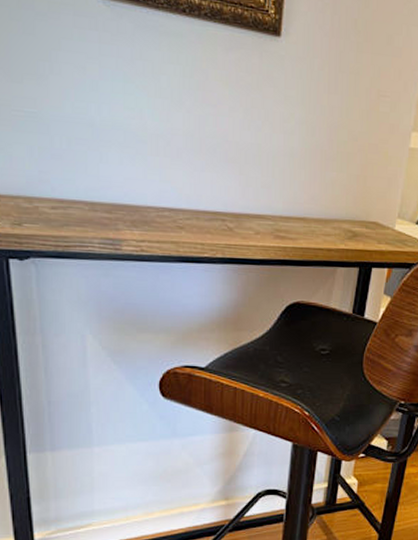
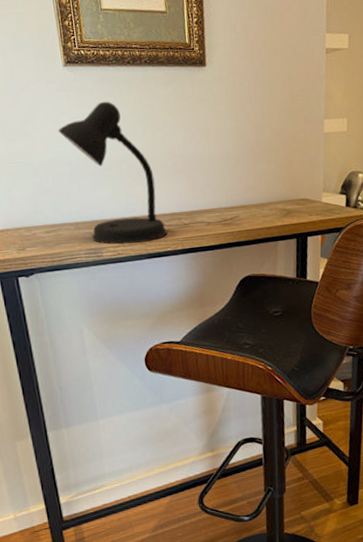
desk lamp: none [82,54,296,242] -> present [58,101,240,245]

